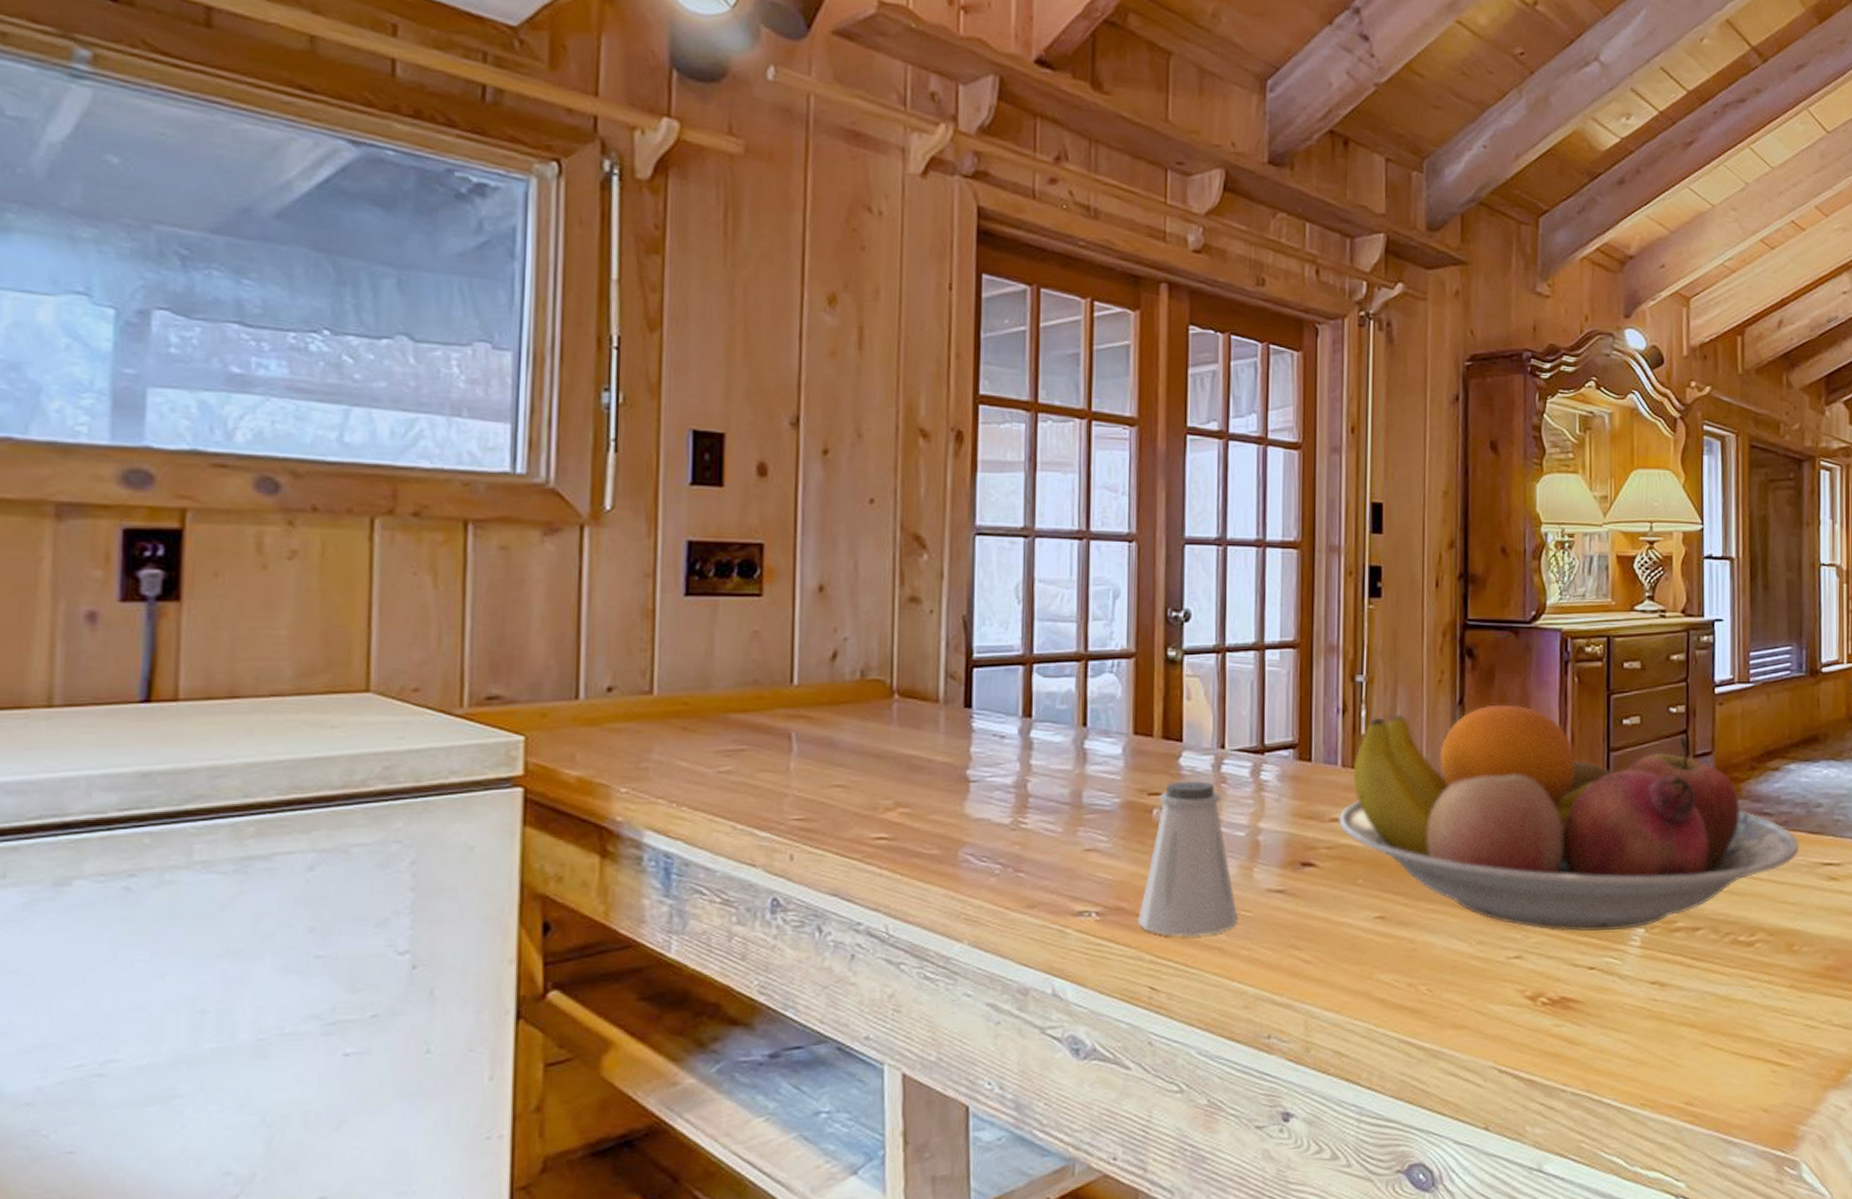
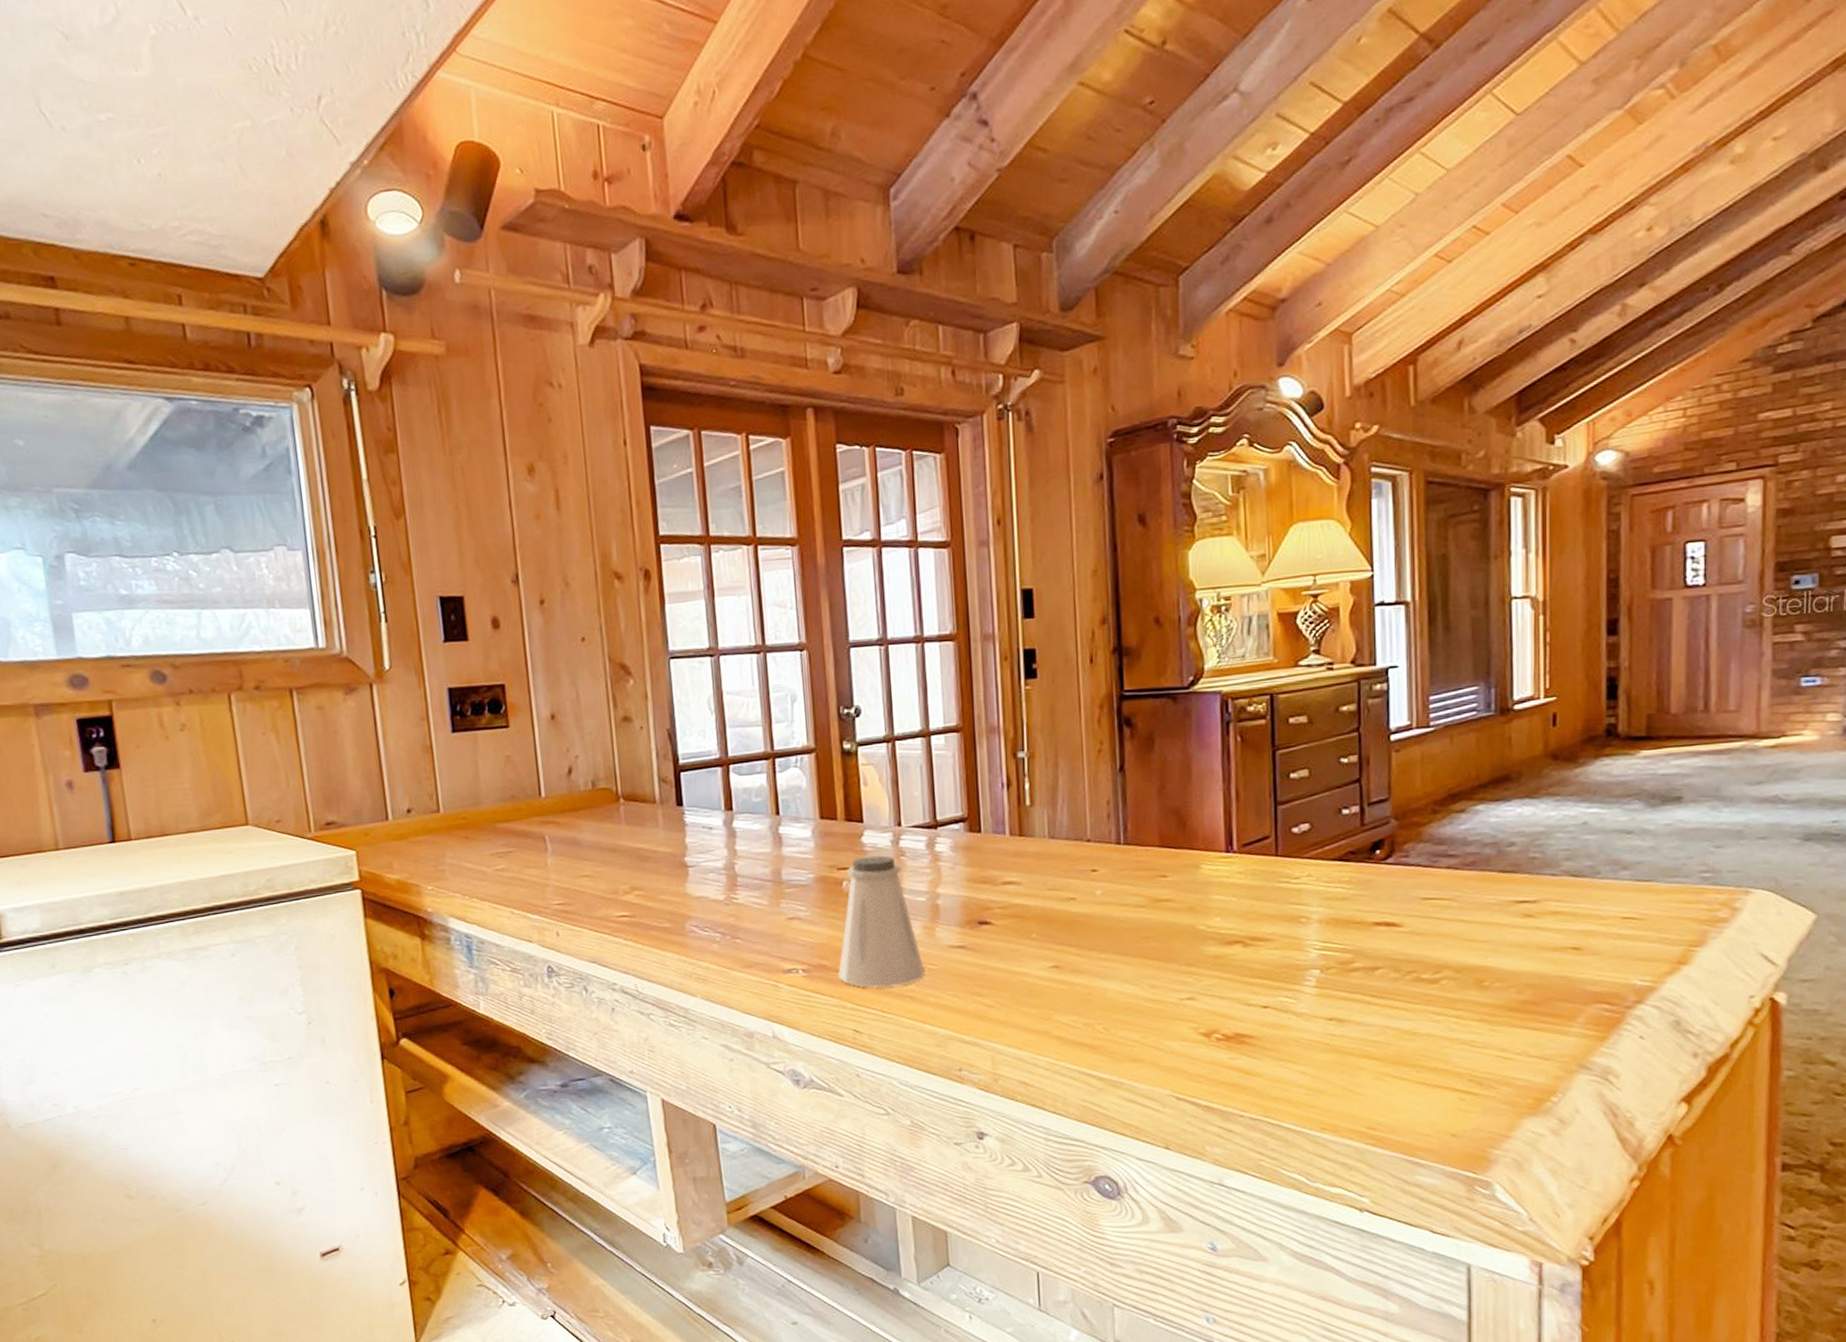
fruit bowl: present [1339,704,1799,932] -> none [1010,767,1489,975]

